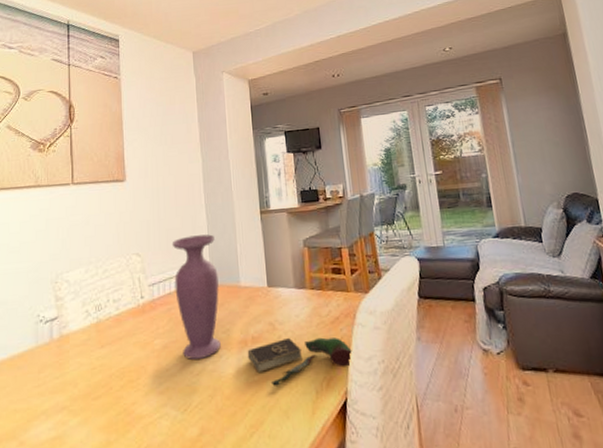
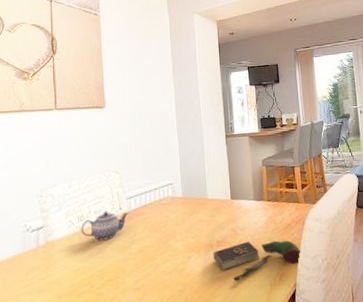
teapot: none [98,299,152,334] -> present [81,211,129,241]
vase: present [172,234,221,361] -> none [147,155,190,262]

